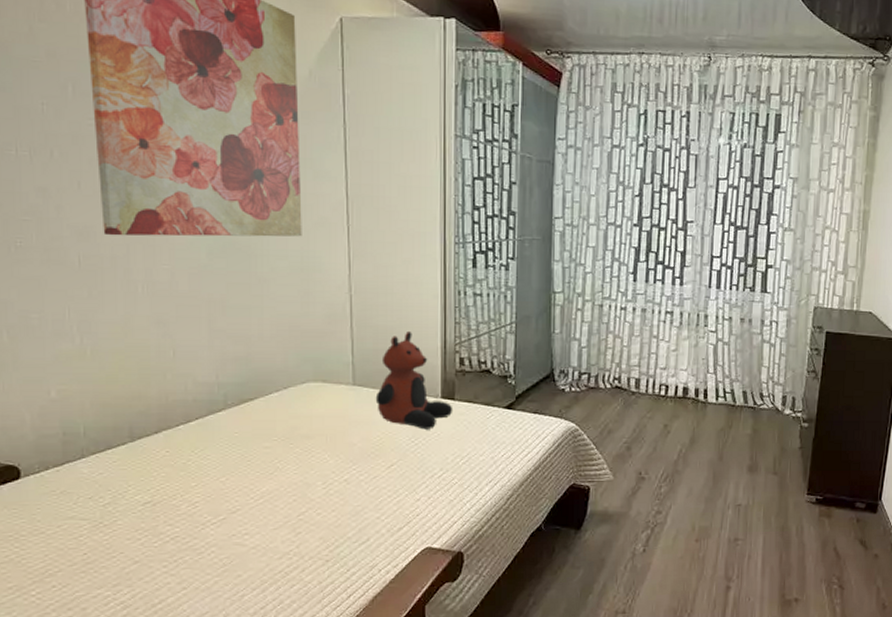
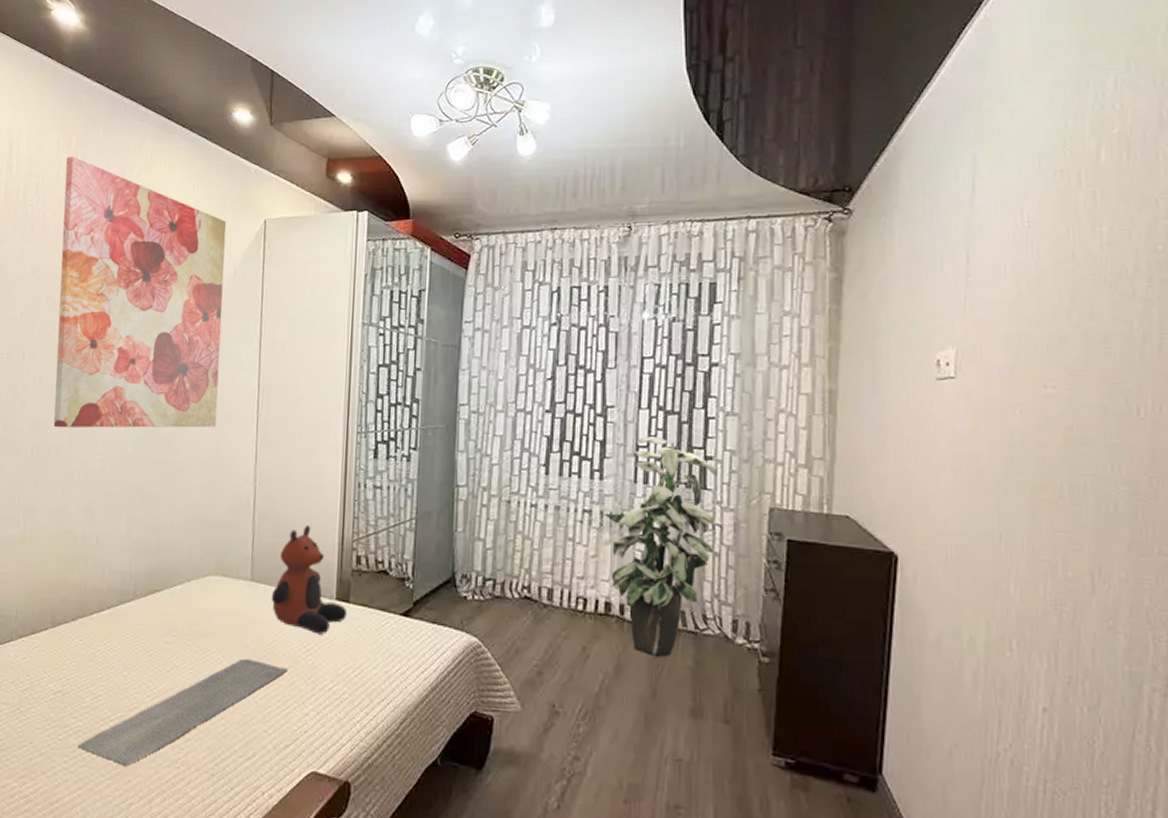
bath mat: none [178,456,397,563] -> present [78,658,288,766]
indoor plant: none [683,248,776,430] -> present [603,437,717,658]

